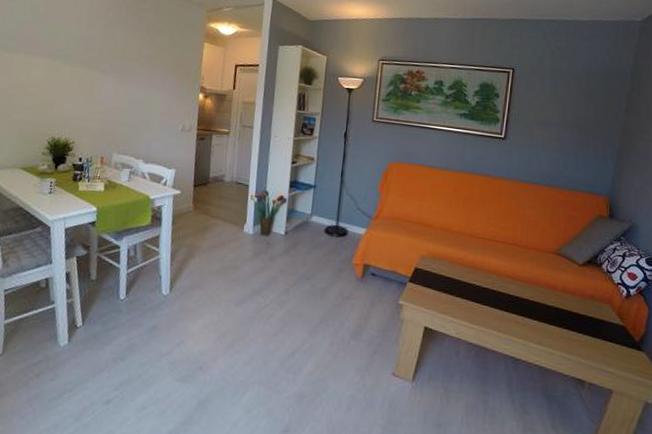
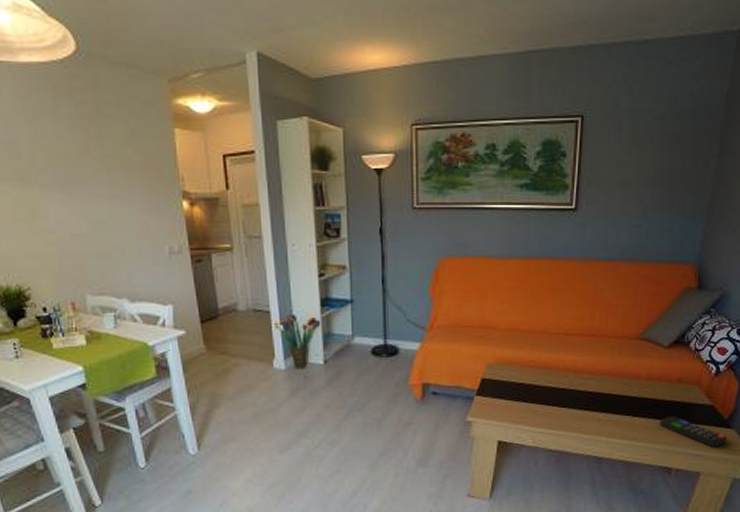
remote control: none [574,330,639,368] -> present [660,416,727,448]

